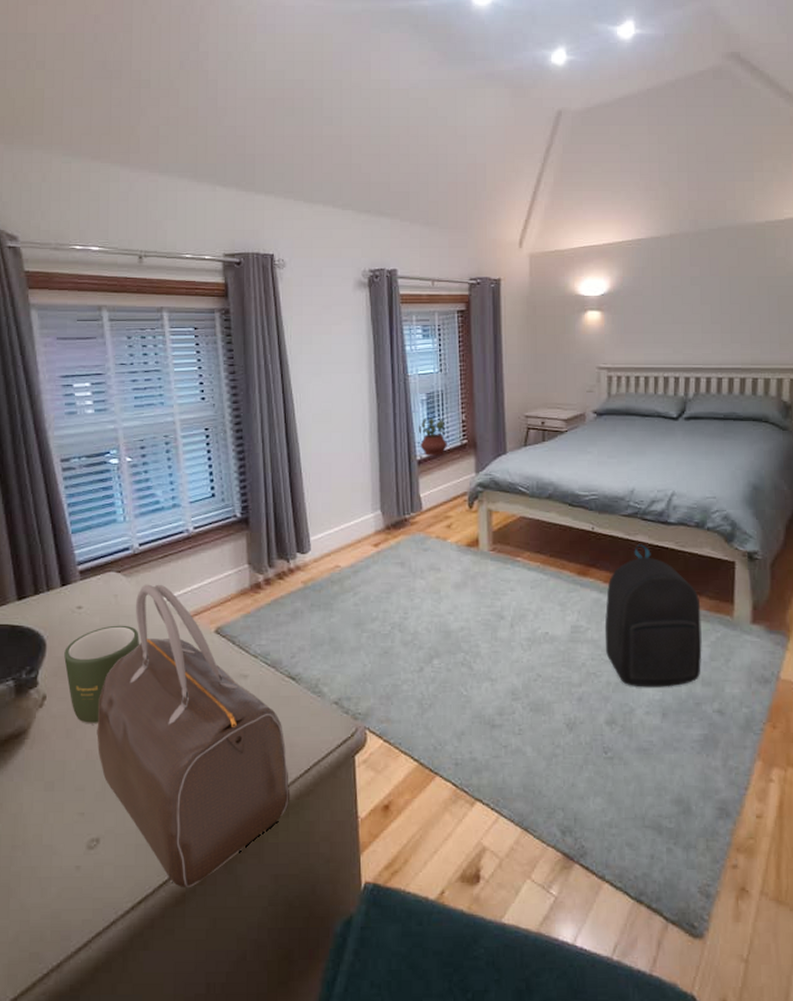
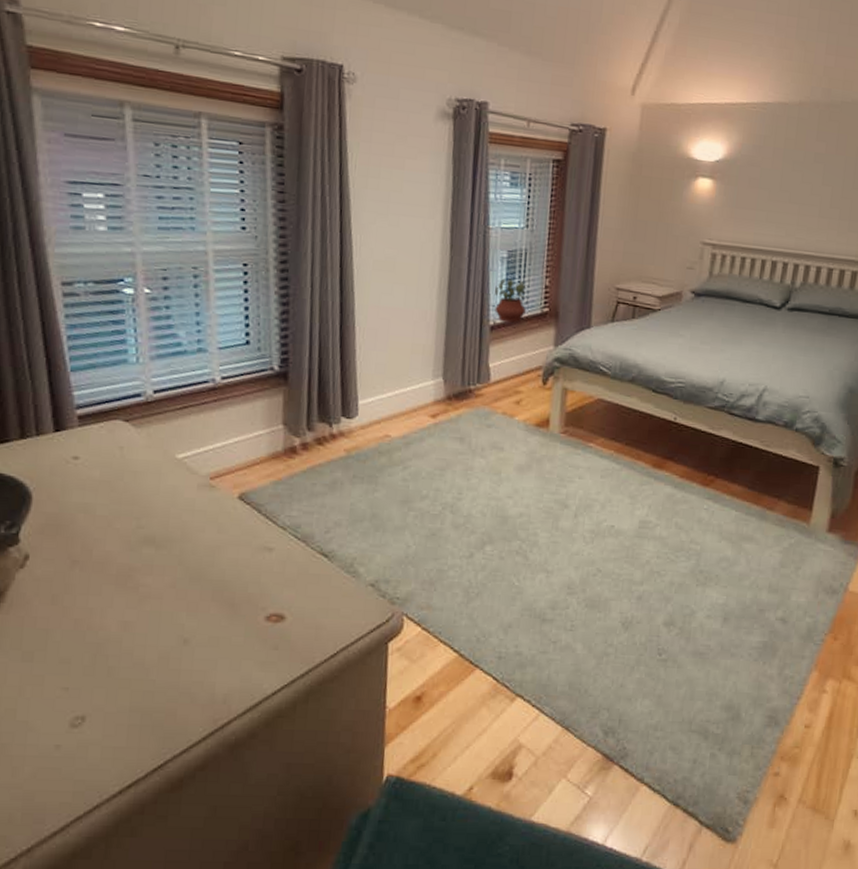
mug: present [64,625,139,725] -> none [53,481,147,591]
handbag: present [97,584,291,887] -> none [88,437,312,773]
backpack: present [604,544,702,688] -> none [673,440,778,592]

